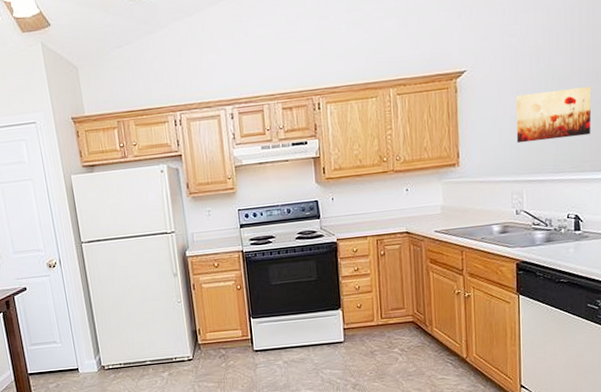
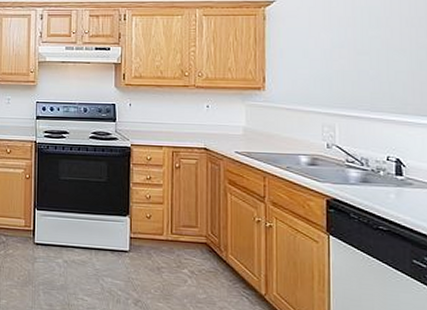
wall art: present [516,86,592,144] -> none [328,29,414,78]

